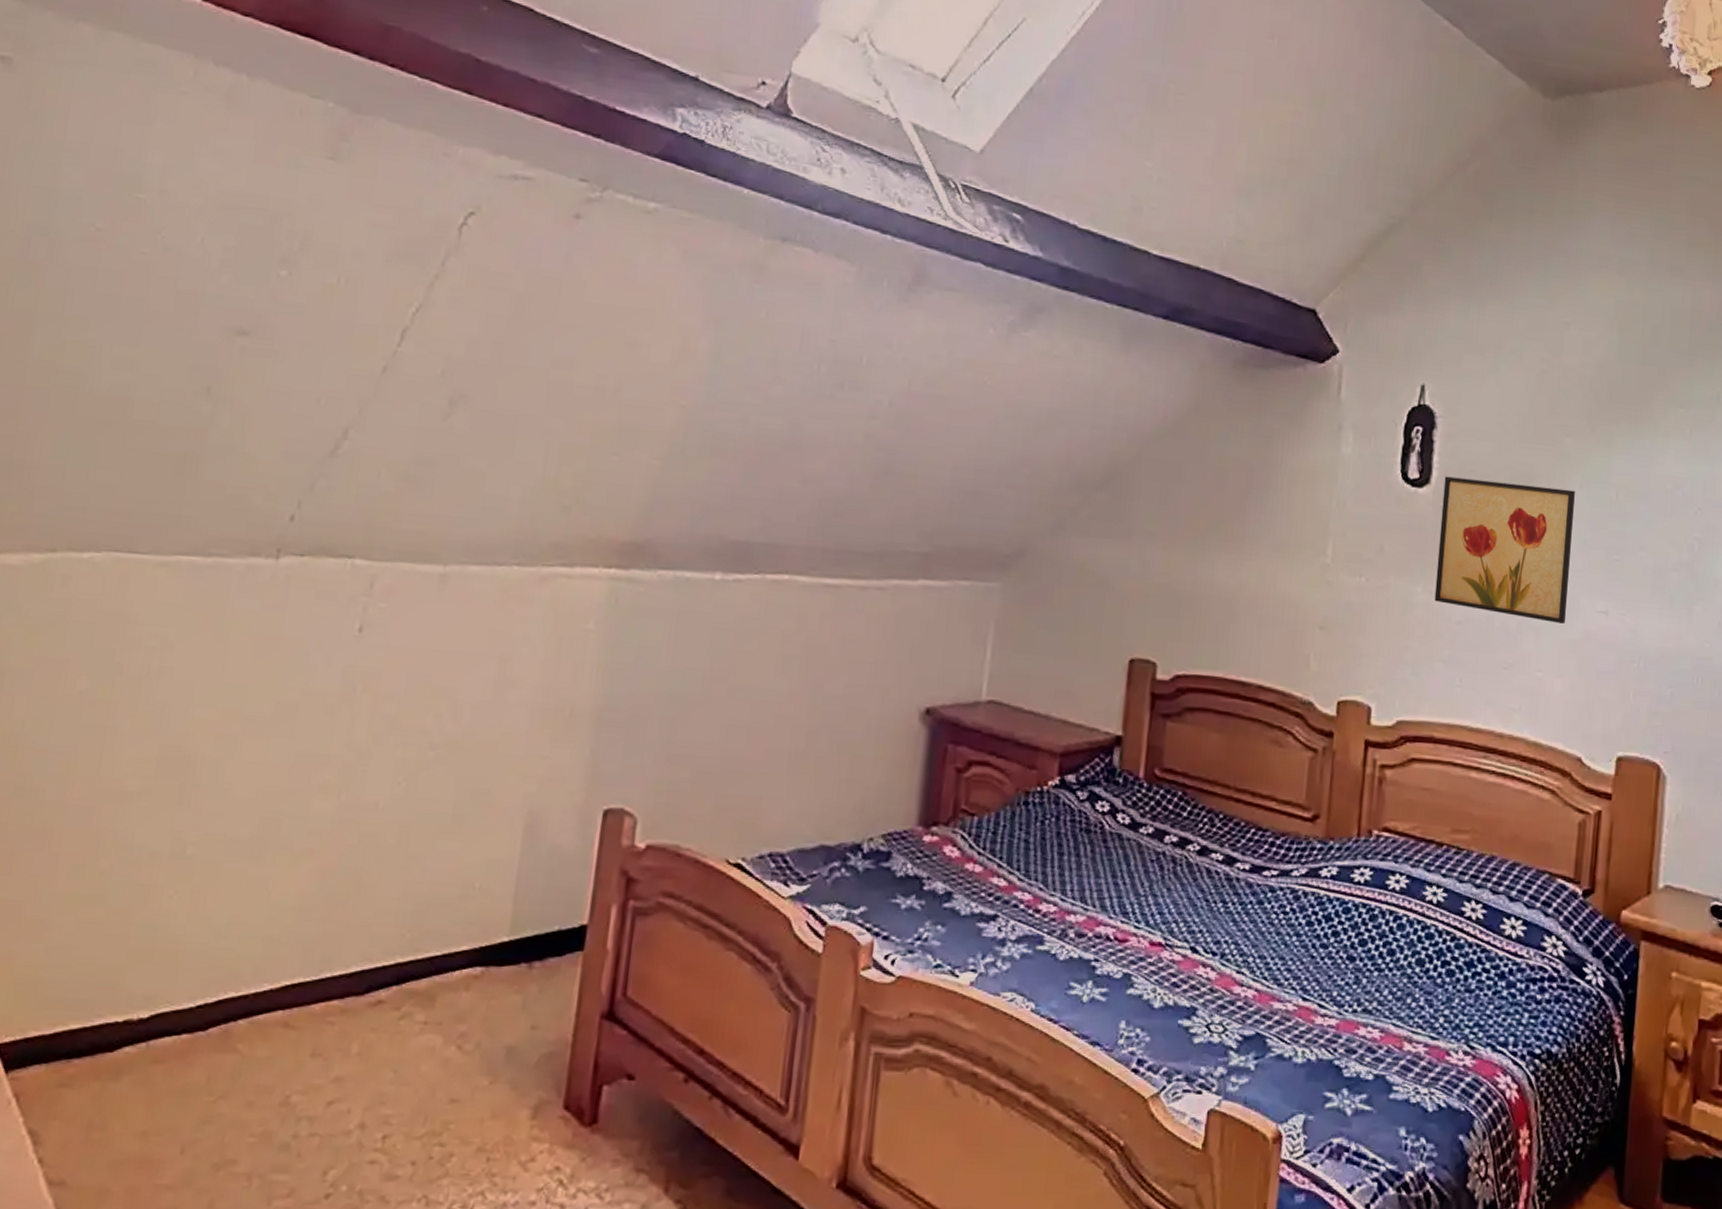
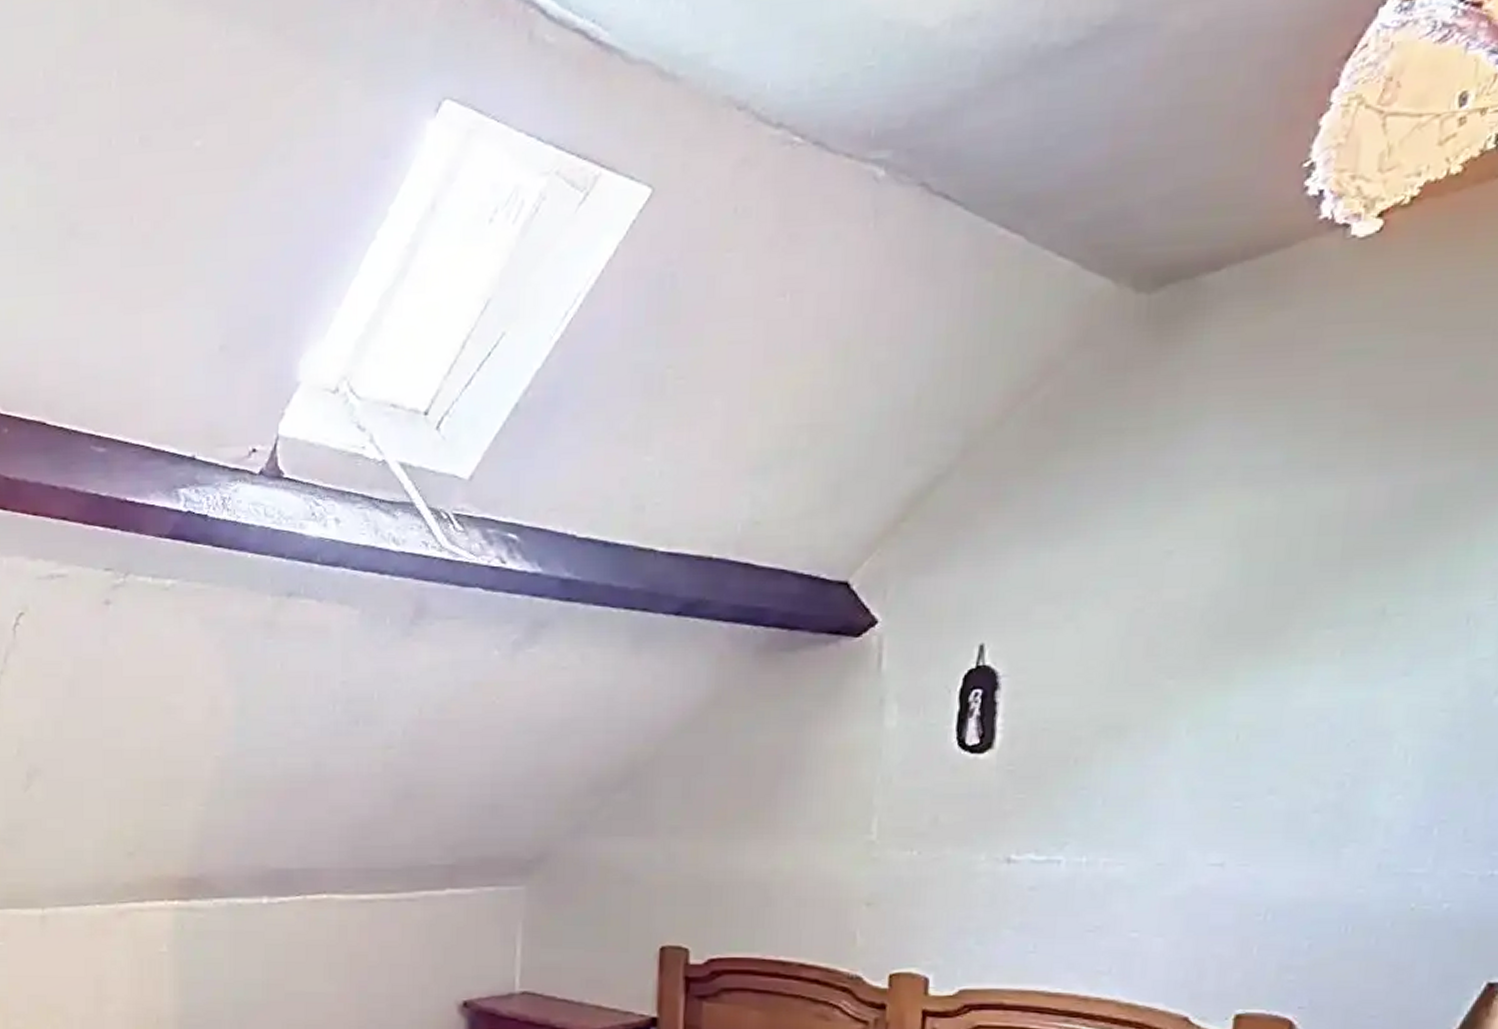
wall art: present [1434,476,1575,624] -> none [1001,737,1180,880]

